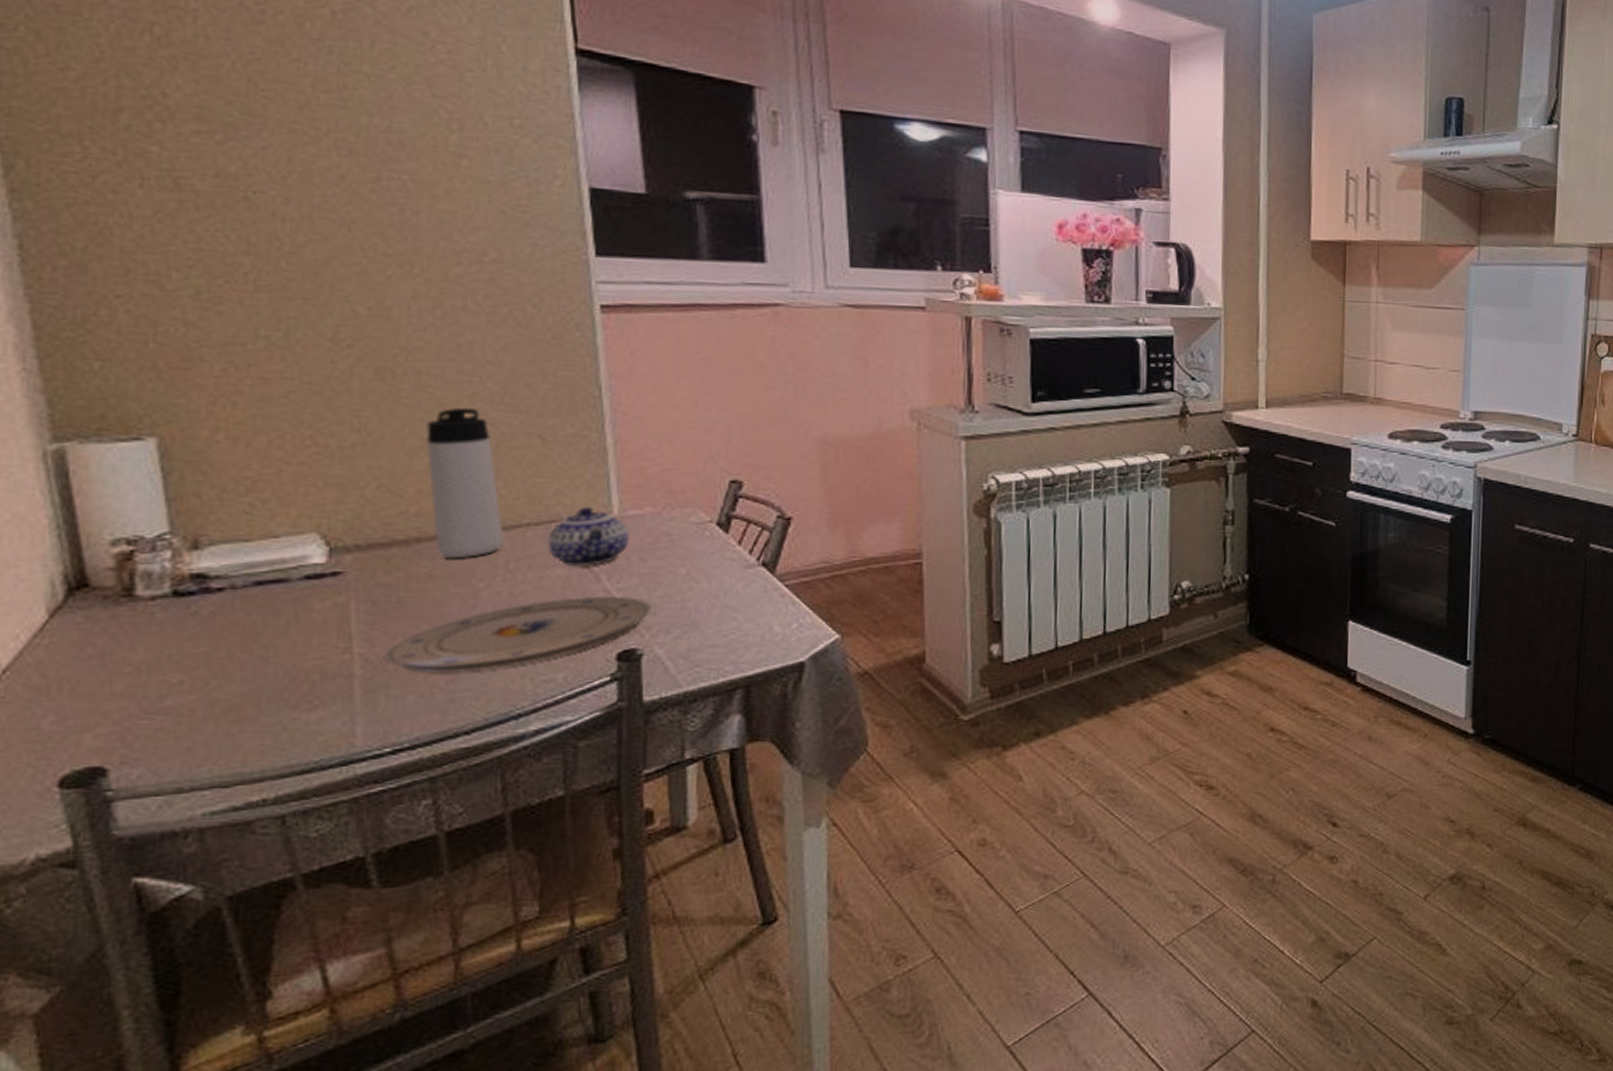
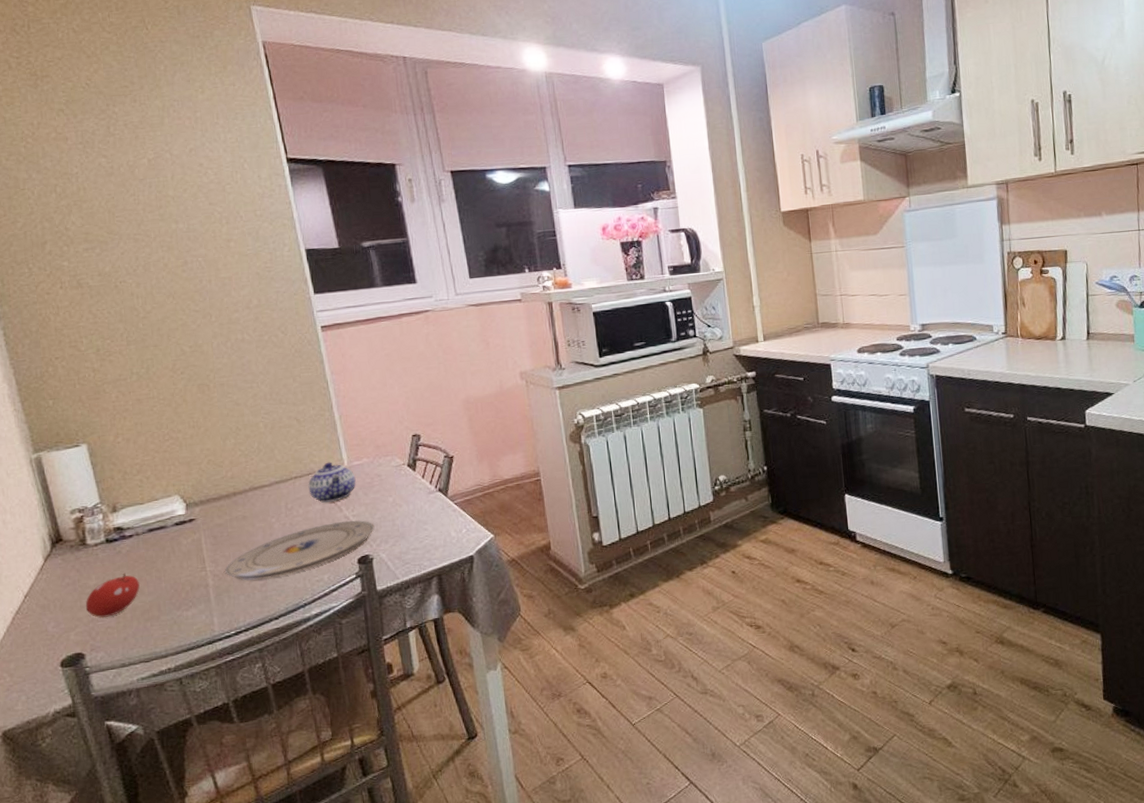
fruit: none [119,646,227,715] -> present [85,573,140,618]
thermos bottle: present [426,407,504,557] -> none [230,404,283,504]

